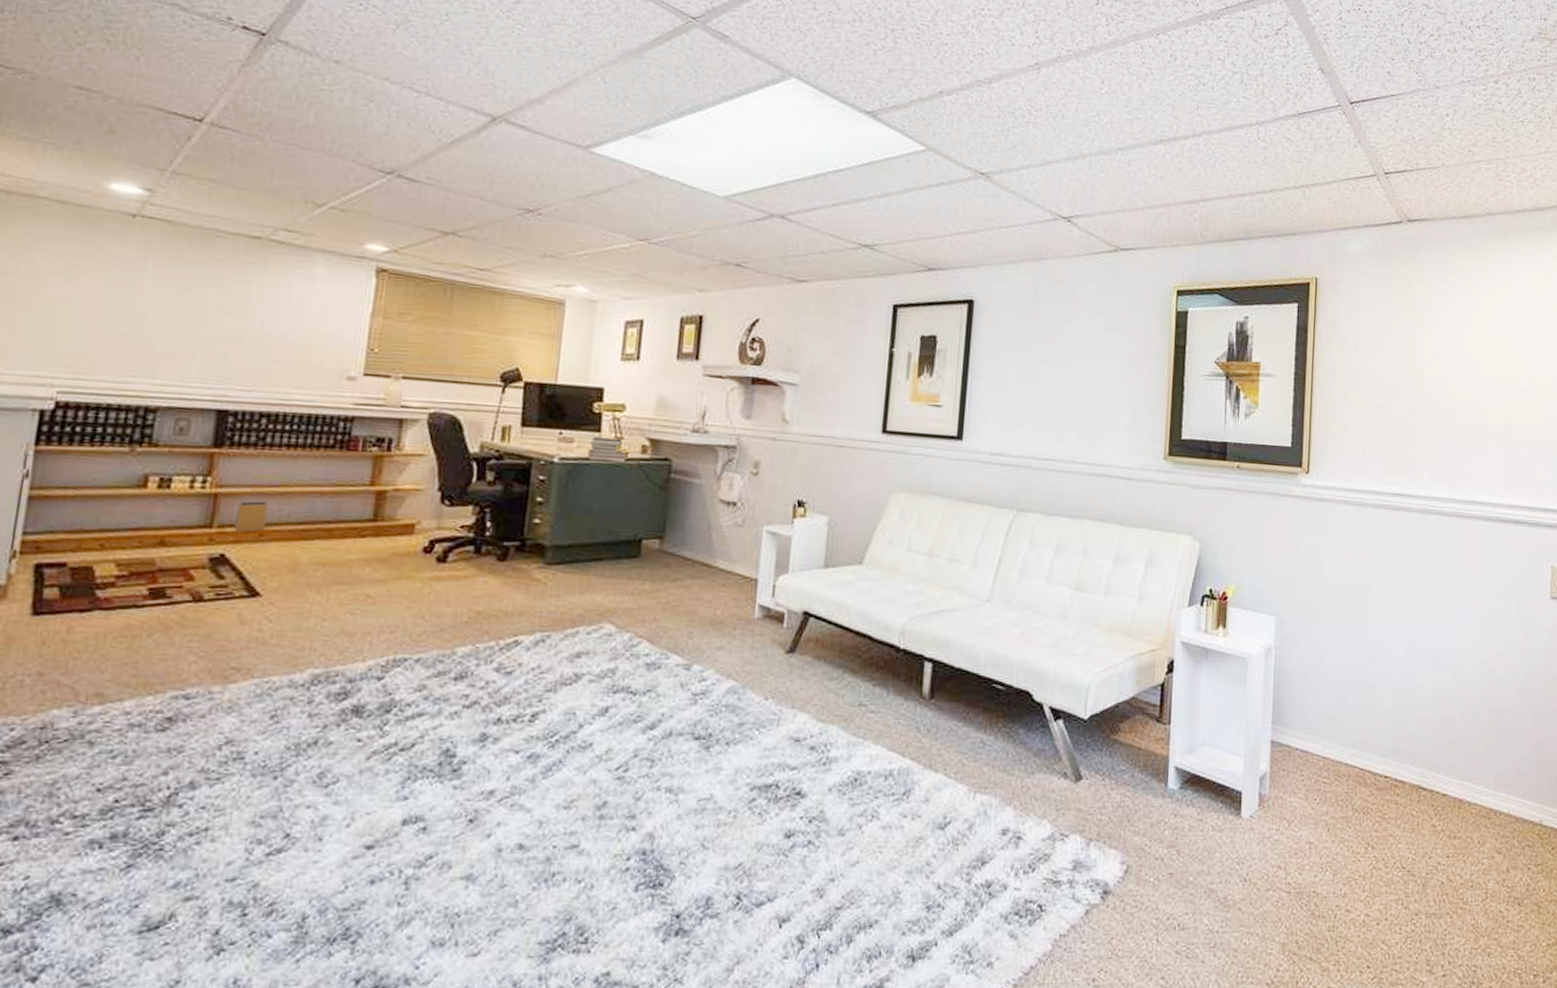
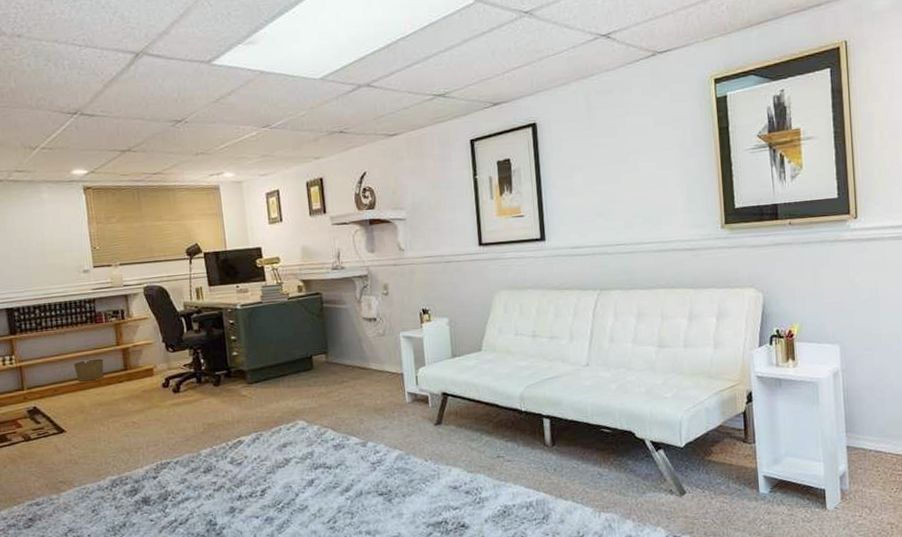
books: present [233,501,268,533] -> none [36,367,57,391]
basket: none [298,497,346,529] -> present [74,358,104,382]

